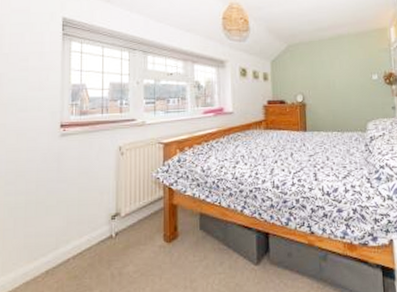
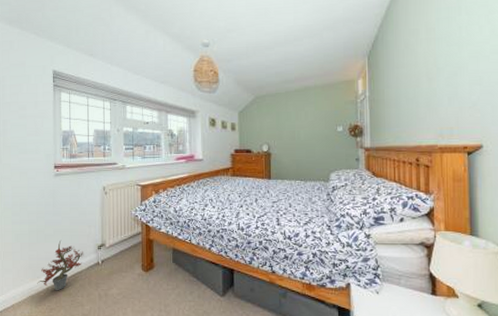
potted plant: none [34,211,94,274] -> present [37,240,84,291]

